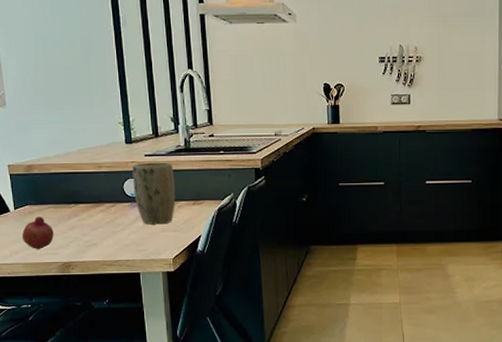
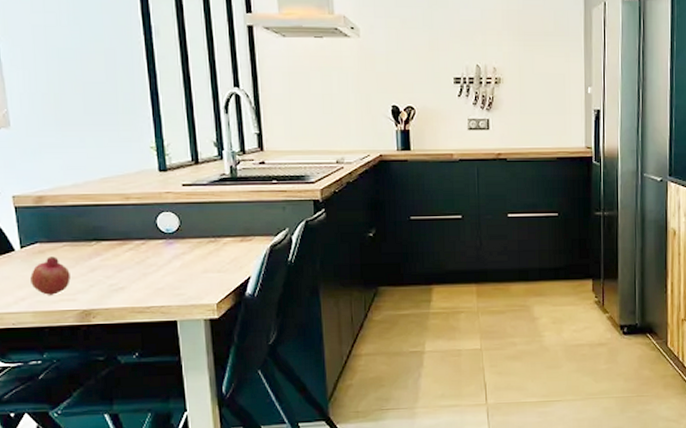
plant pot: present [132,162,176,225] -> none [167,193,220,265]

